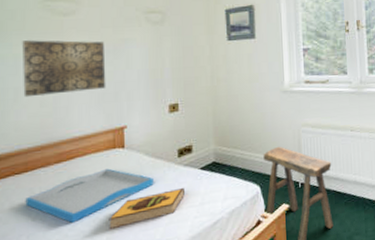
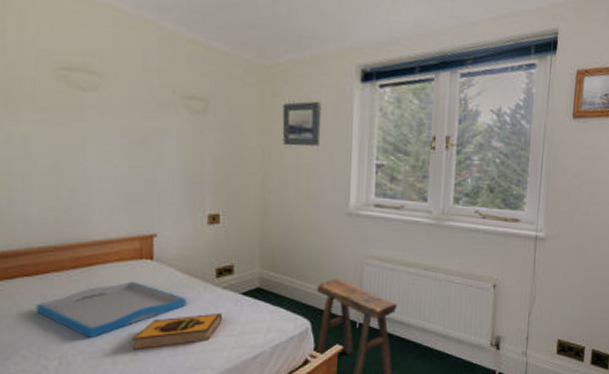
wall art: present [22,40,106,98] -> none [32,117,134,187]

